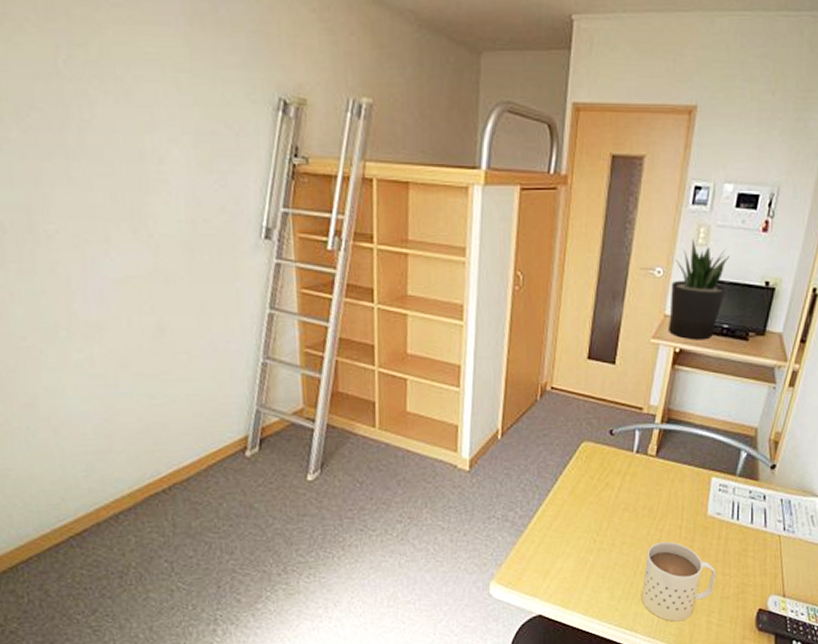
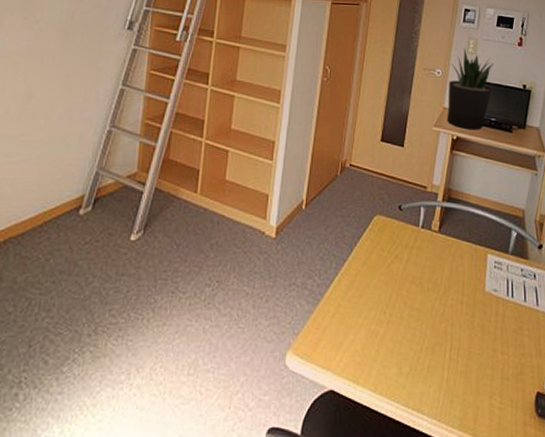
mug: present [642,541,716,622] -> none [428,316,496,403]

